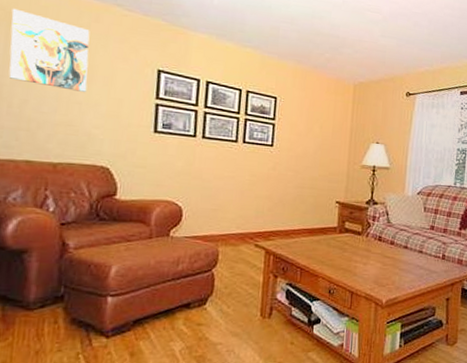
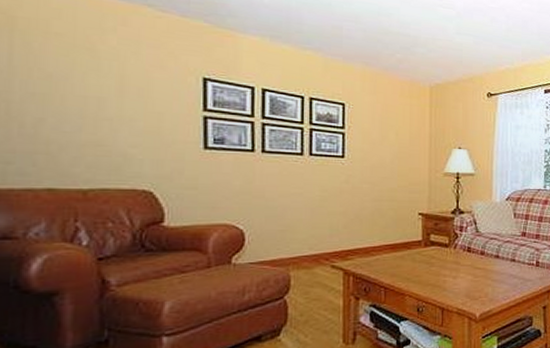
wall art: present [8,8,90,92] -> none [14,11,118,106]

